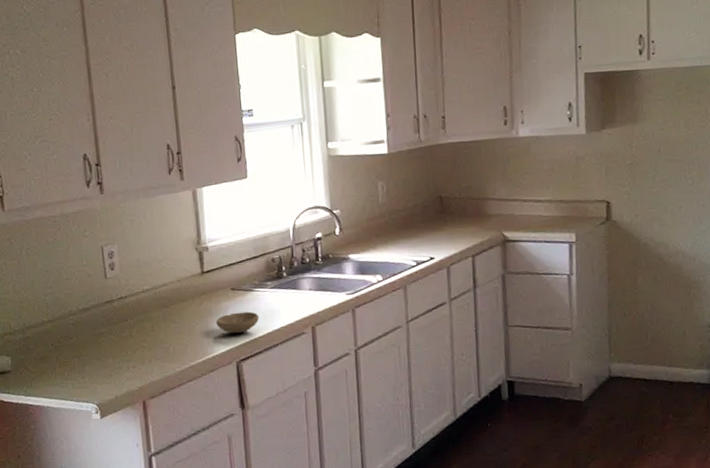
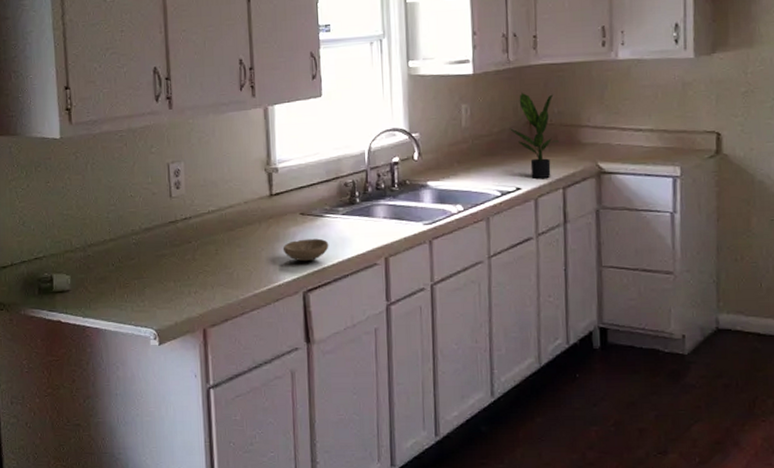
potted plant: none [423,169,468,248] -> present [510,92,559,178]

